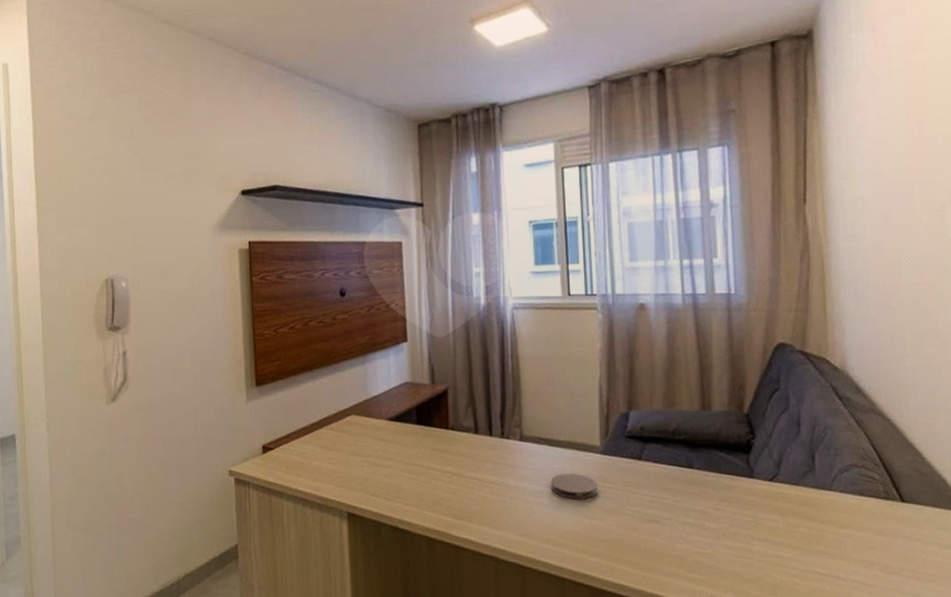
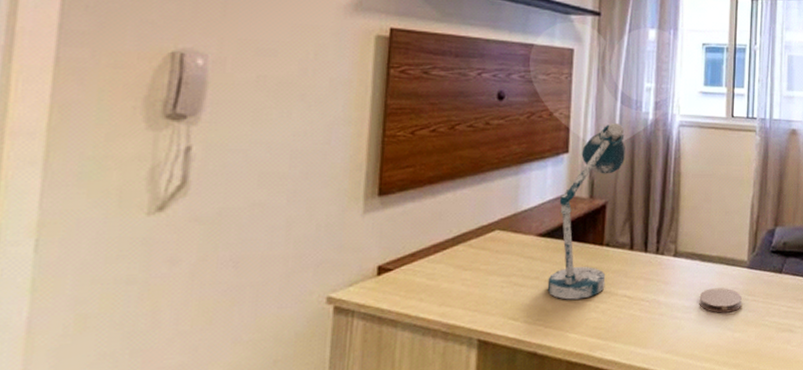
desk lamp: none [401,309,461,480] -> present [547,122,625,300]

